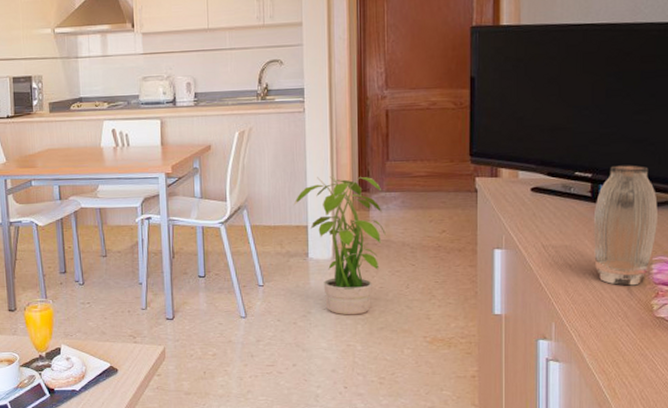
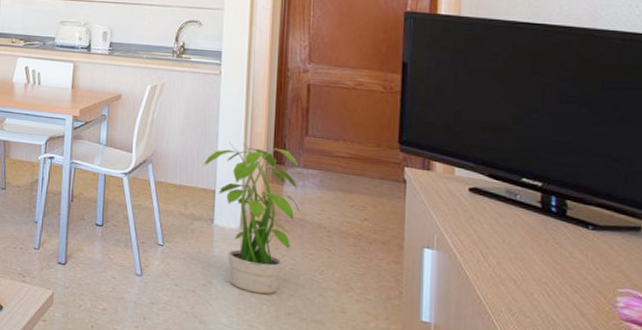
vase: present [593,165,658,286] -> none [543,177,624,318]

